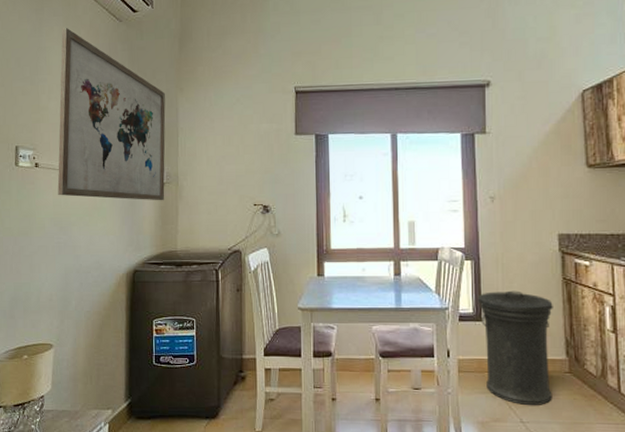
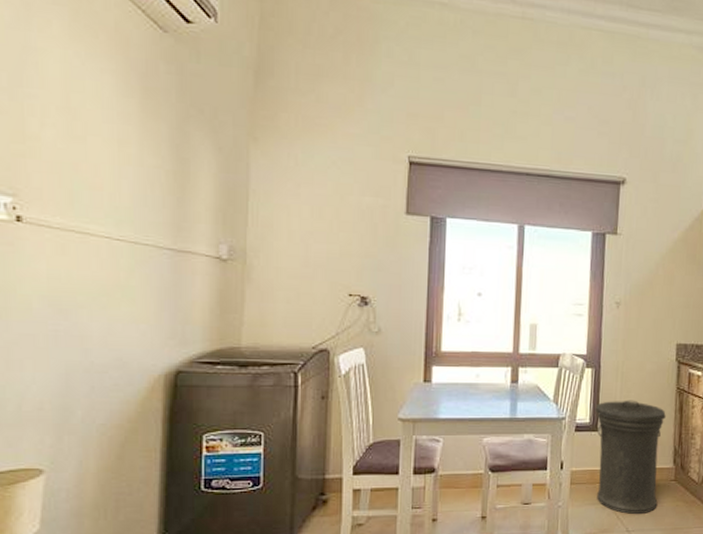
wall art: present [57,27,166,201] -> none [55,23,231,283]

